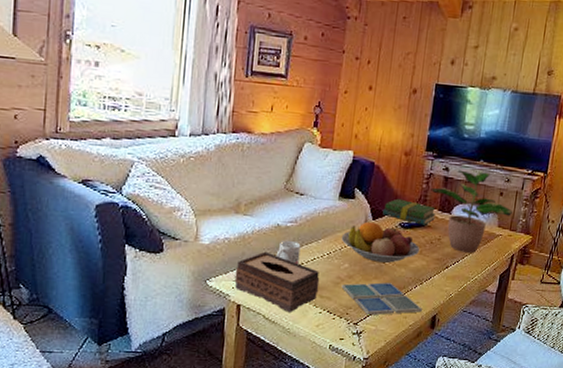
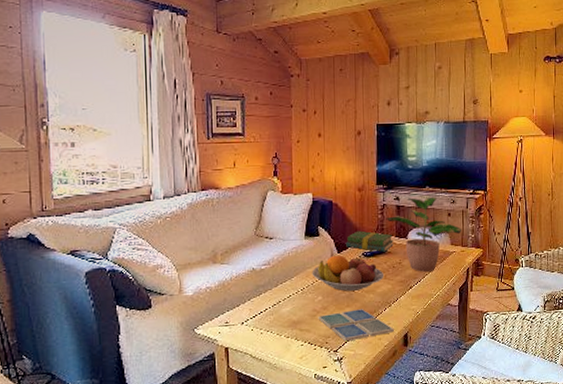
tissue box: present [234,251,320,312] -> none [220,295,298,349]
mug: present [276,240,301,264] -> none [255,281,277,303]

